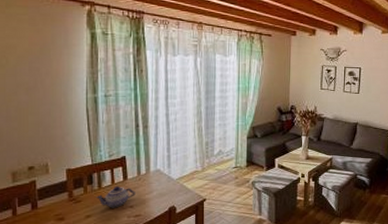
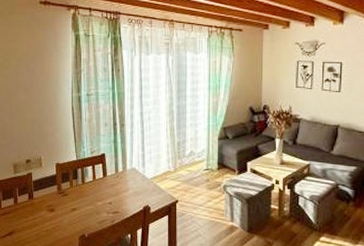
teapot: present [95,186,136,208] -> none [79,182,114,204]

